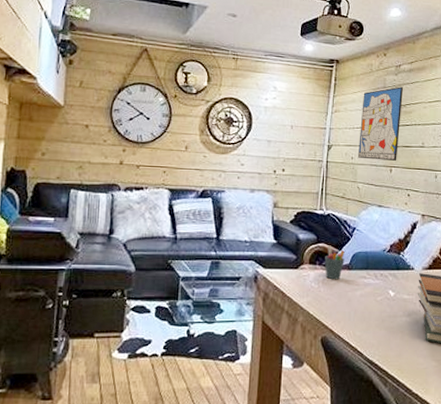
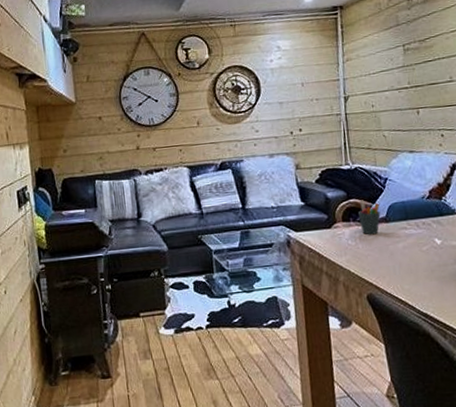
wall art: present [357,87,404,162] -> none [375,21,424,105]

